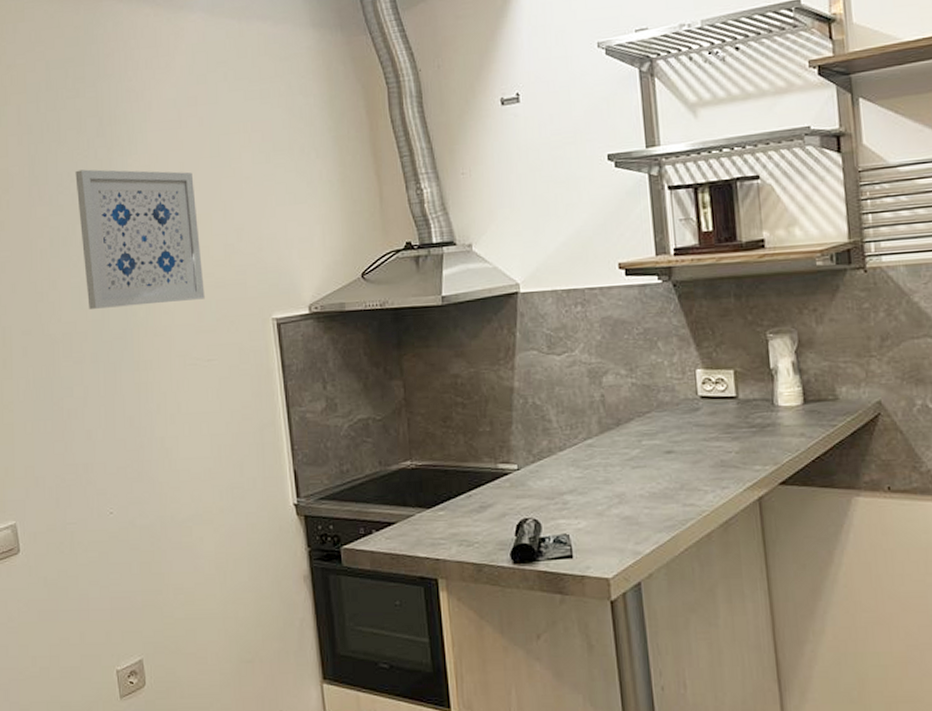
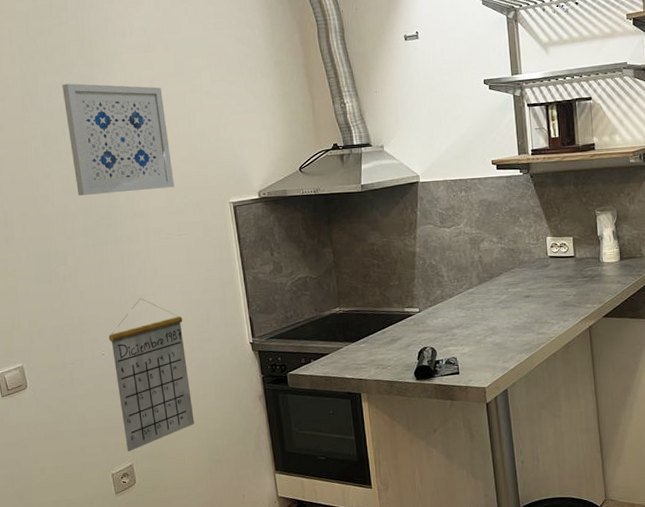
calendar: none [118,441,221,642] -> present [108,298,194,452]

